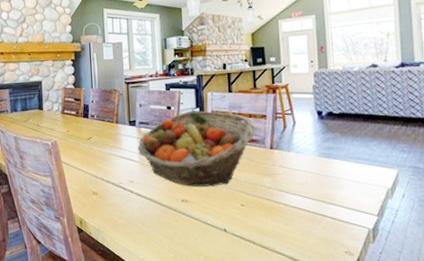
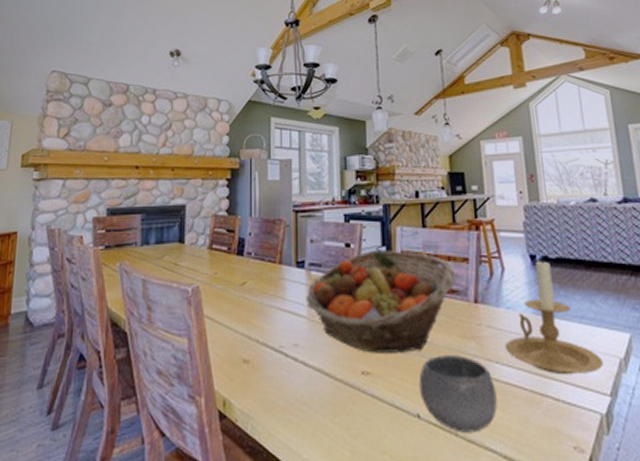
bowl: none [225,188,287,242] -> present [418,355,498,433]
candle holder: none [294,113,373,201] -> present [505,257,603,375]

